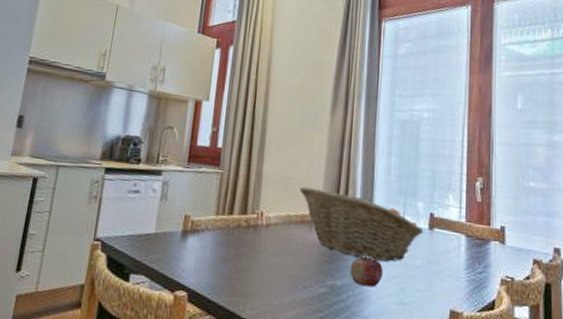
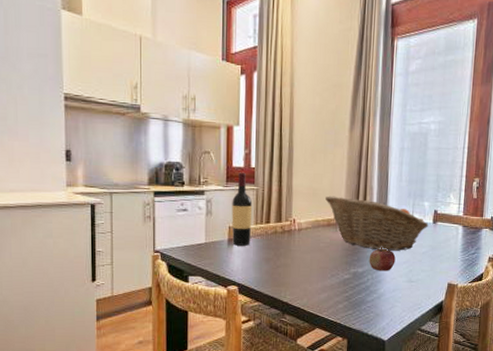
wine bottle: none [187,153,215,241] -> present [231,173,253,246]

